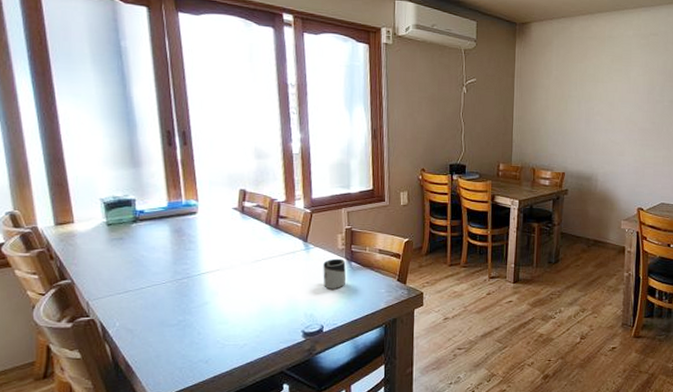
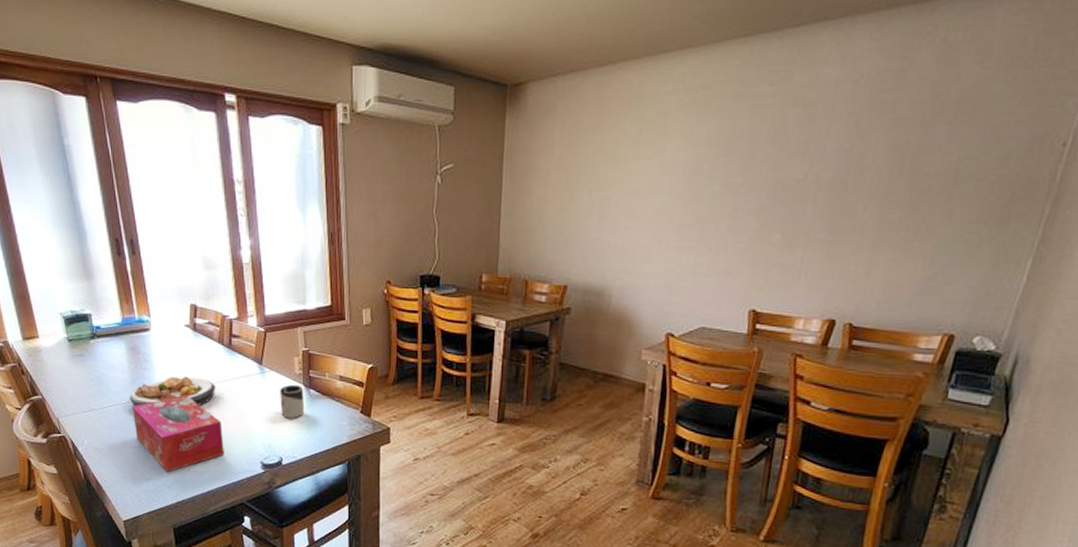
plate: none [169,255,260,286] -> present [129,376,215,407]
tissue box: none [172,272,266,348] -> present [132,394,224,473]

